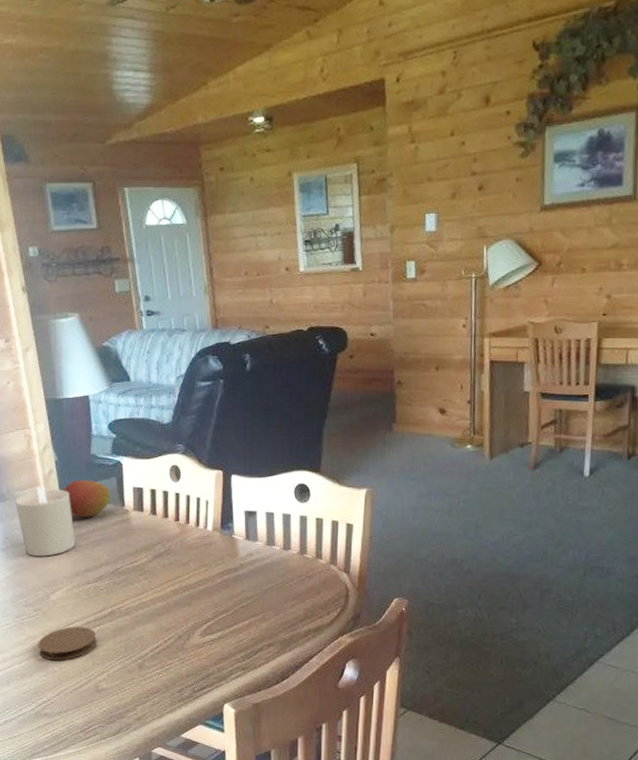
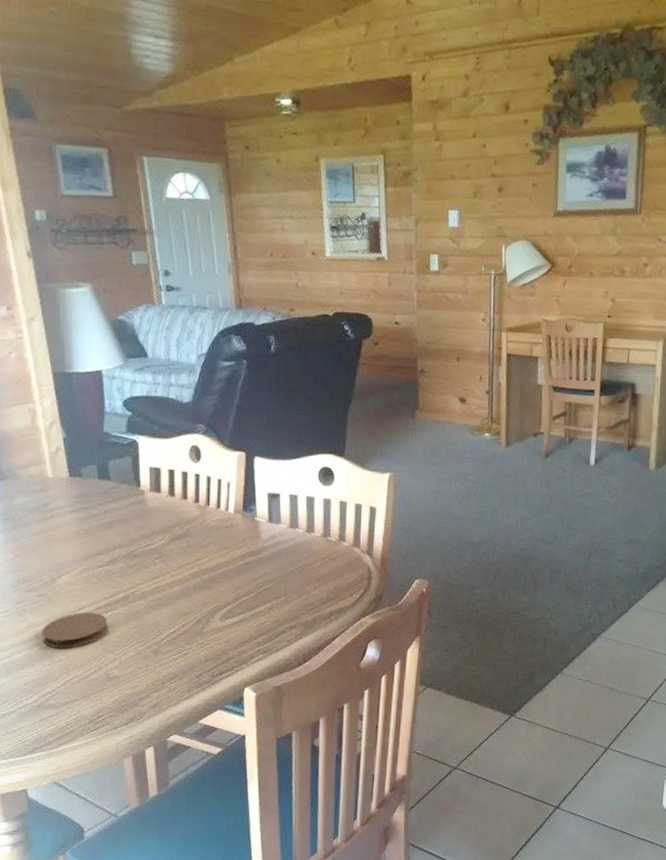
candle: present [15,487,76,556] -> none [16,465,86,539]
fruit: present [63,480,111,518] -> none [72,458,125,499]

